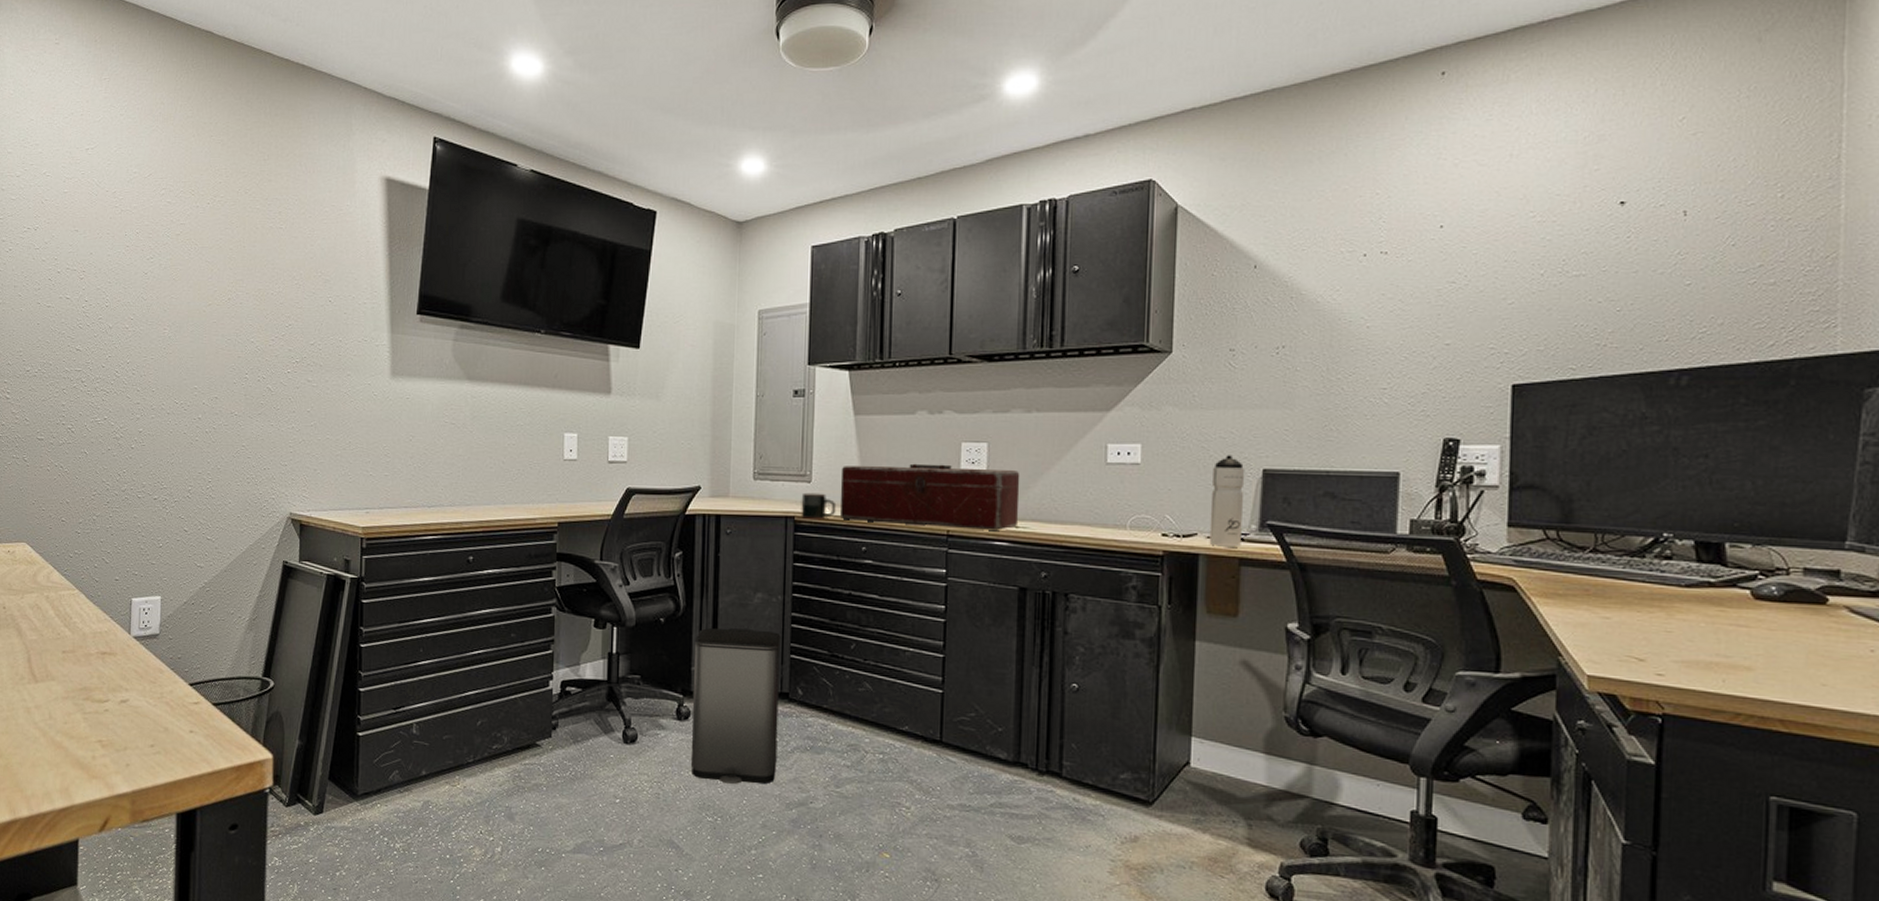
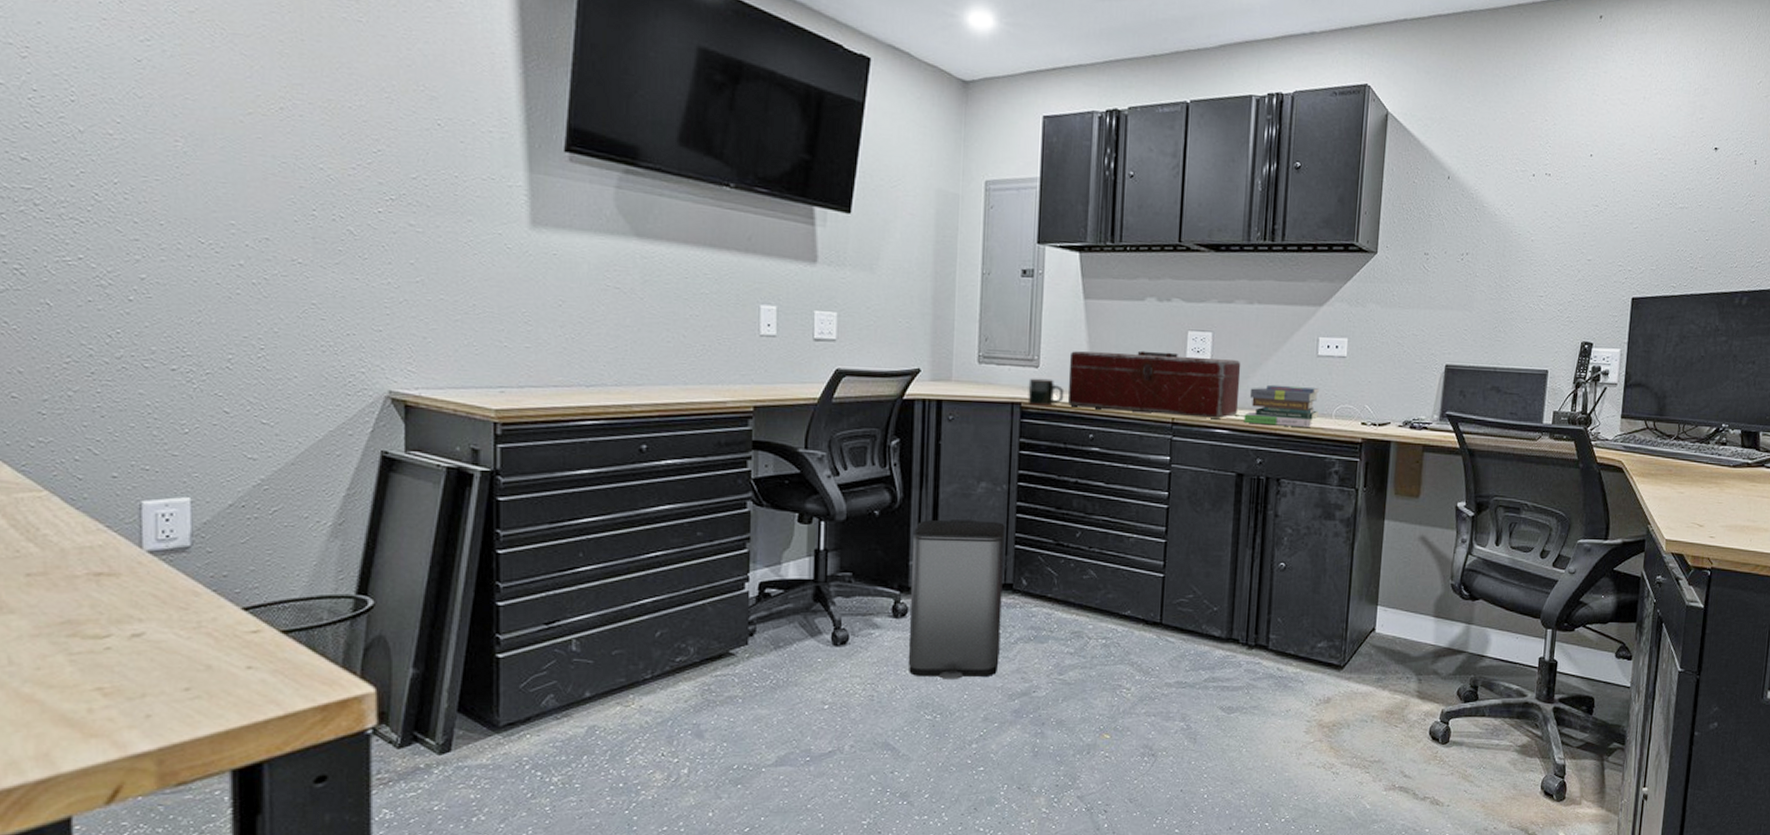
books: none [1025,494,1110,539] -> present [1243,384,1319,427]
water bottle: present [1209,455,1245,547] -> none [1399,351,1432,435]

